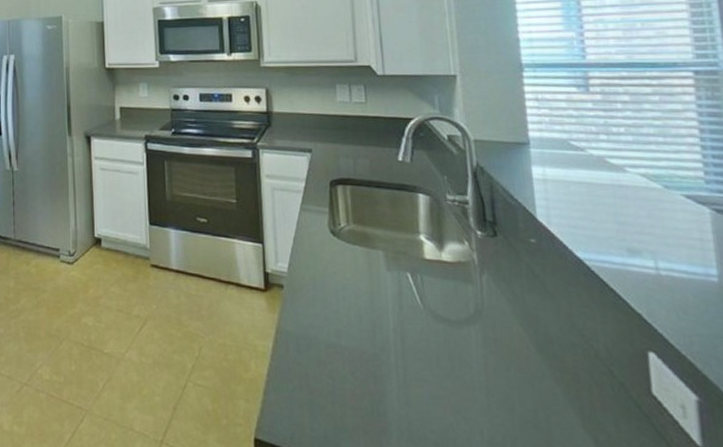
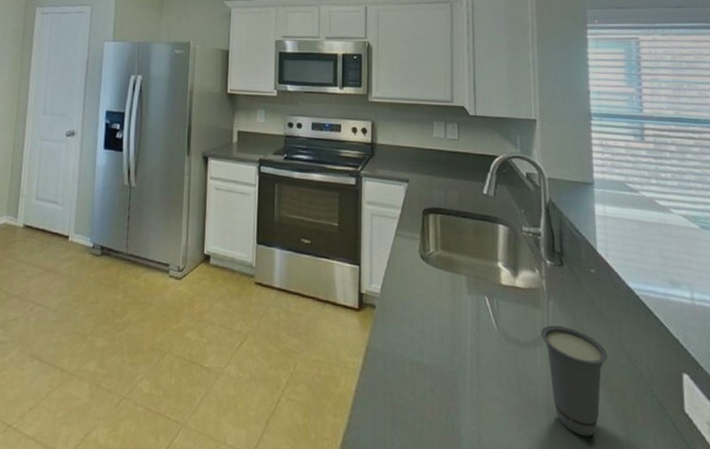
cup: none [474,302,556,422] -> present [541,325,608,437]

